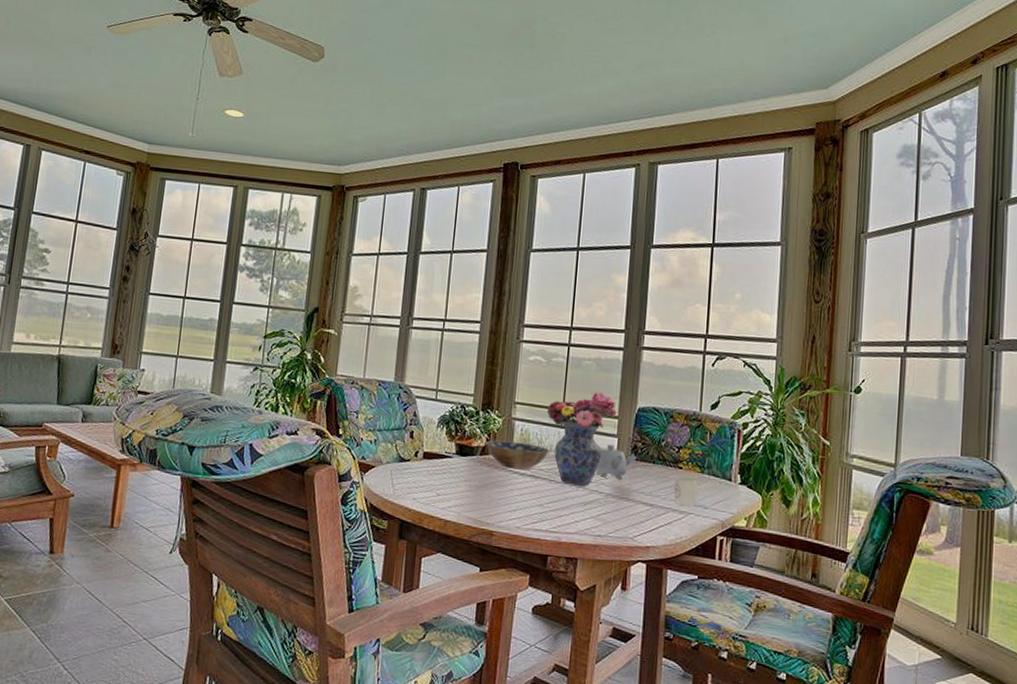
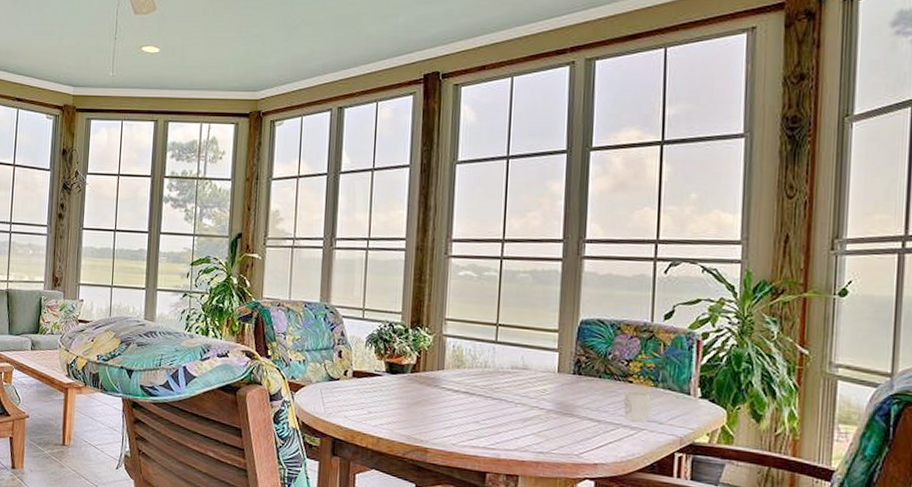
bowl: present [485,440,550,471] -> none [415,357,484,387]
flower arrangement: present [546,392,617,487] -> none [479,305,557,403]
teapot: present [596,444,638,480] -> none [536,359,581,395]

